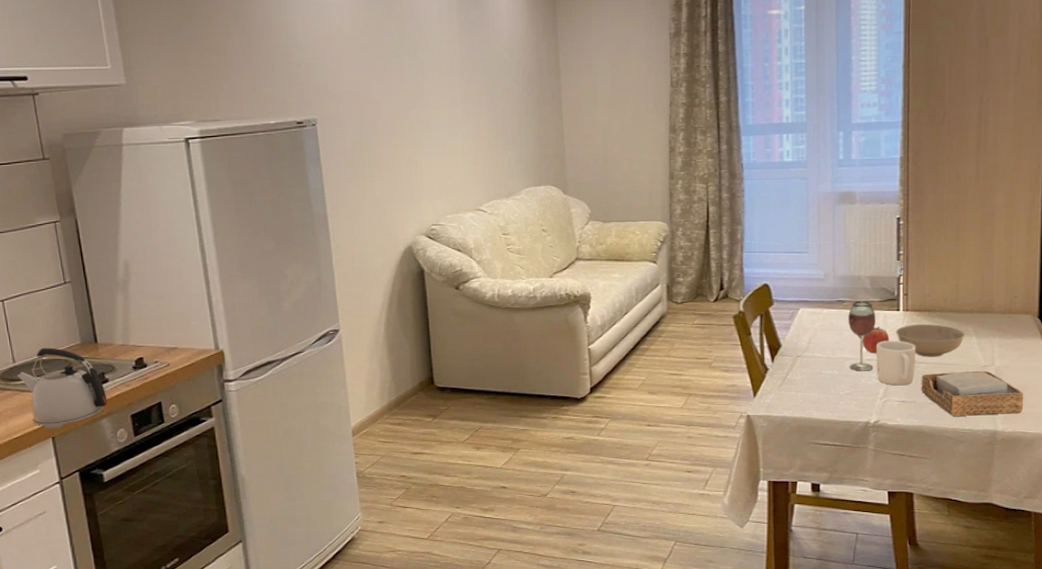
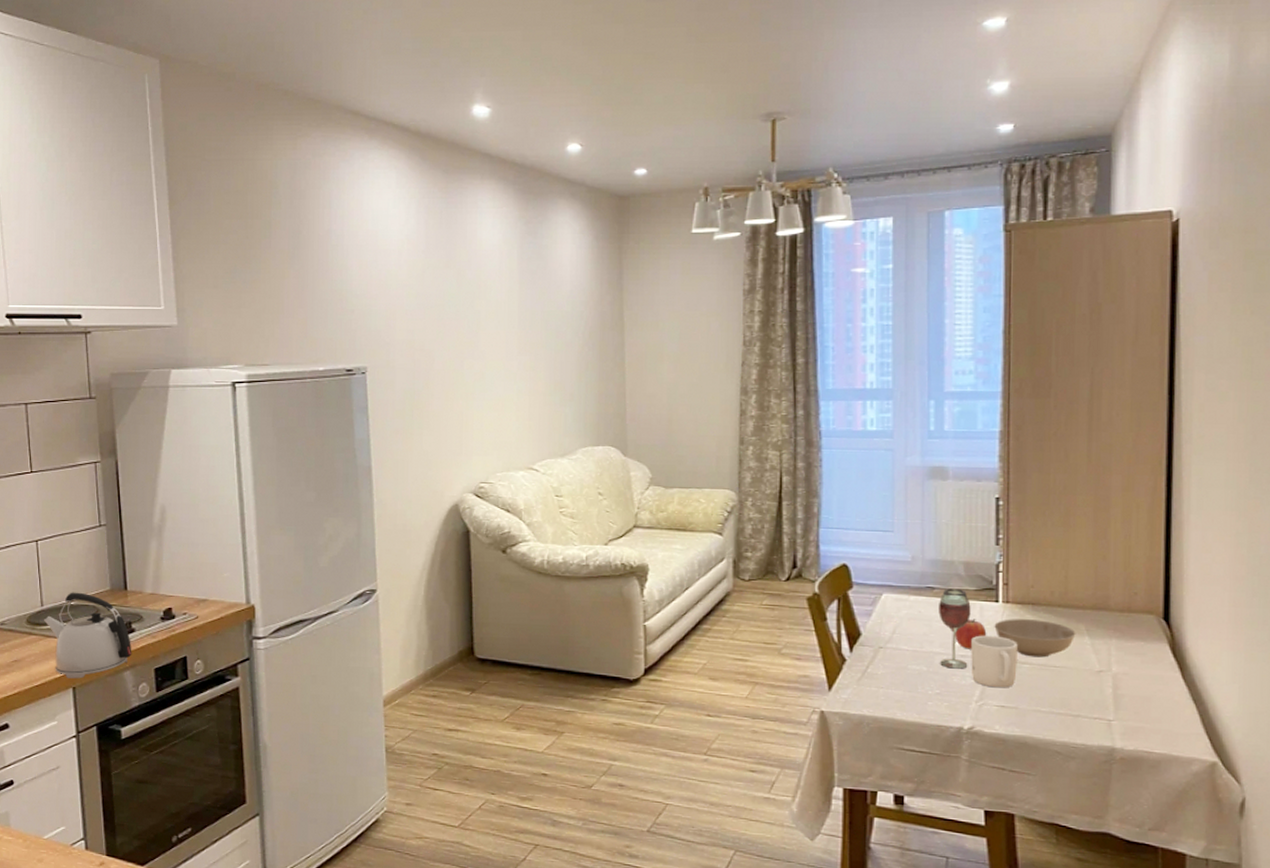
napkin holder: present [921,370,1024,416] -> none [1023,675,1147,729]

